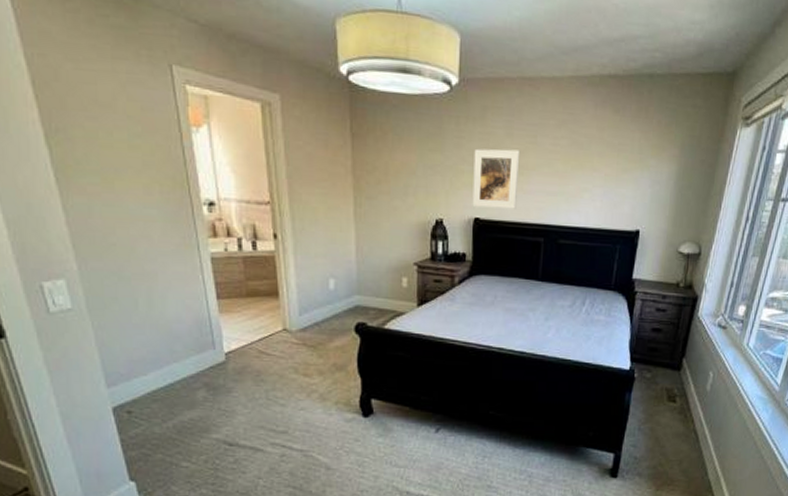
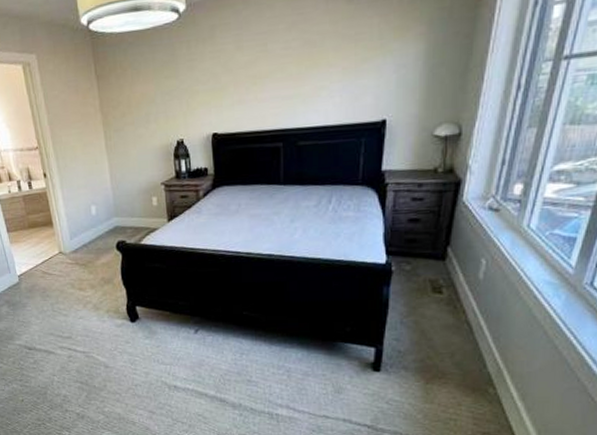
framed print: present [472,148,521,209] -> none [207,61,252,123]

